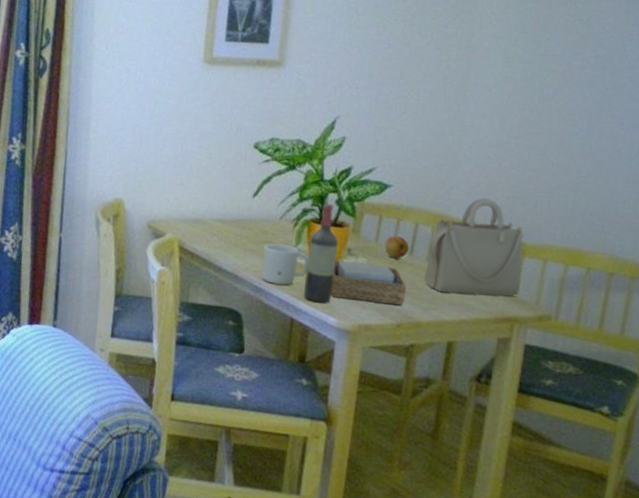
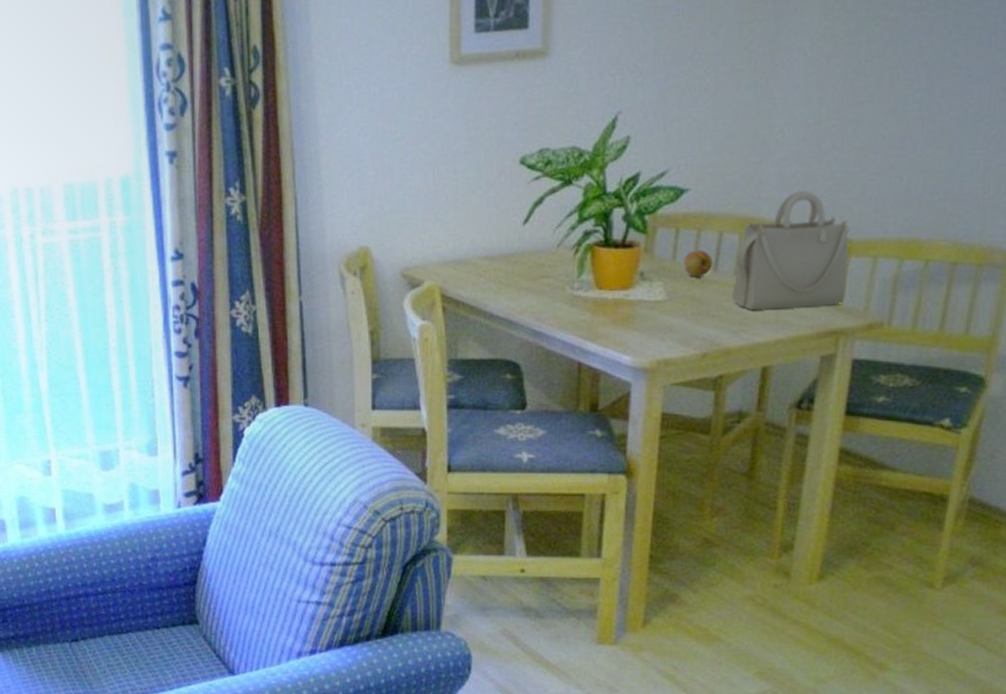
mug: present [261,243,309,286] -> none [540,277,595,326]
wine bottle: present [303,203,338,303] -> none [590,221,629,341]
napkin holder: present [331,260,406,306] -> none [623,286,711,333]

